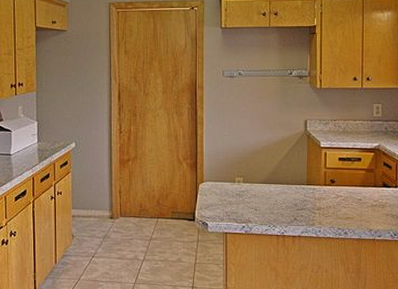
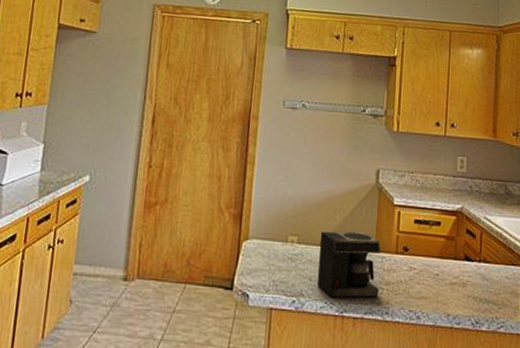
coffee maker: none [261,171,312,222] -> present [316,231,381,298]

